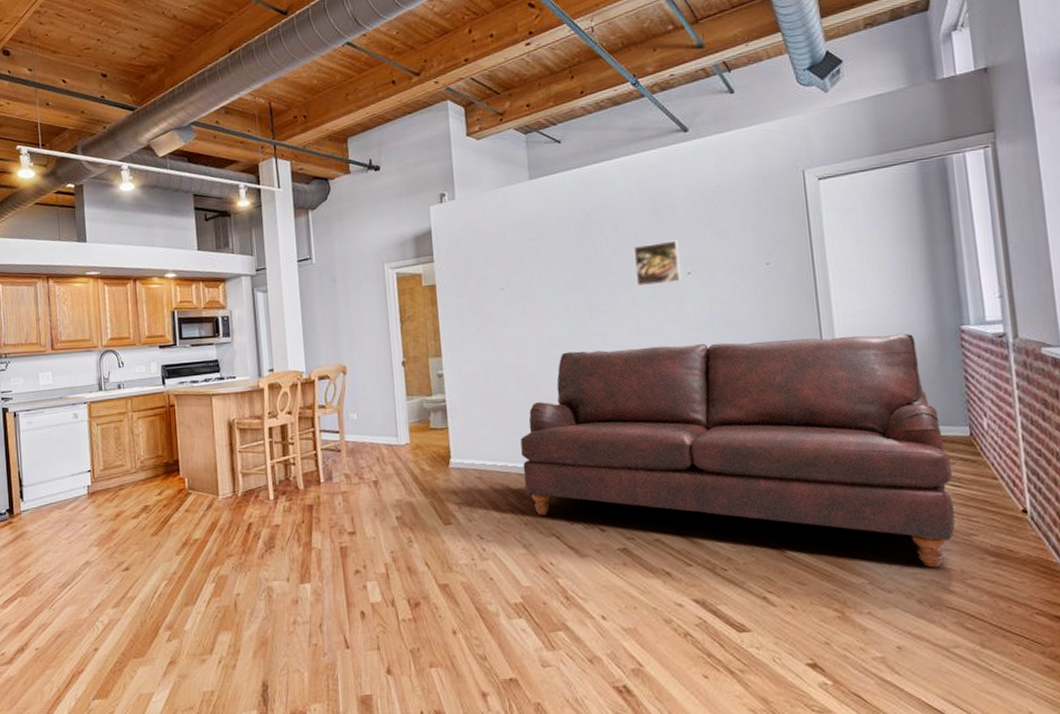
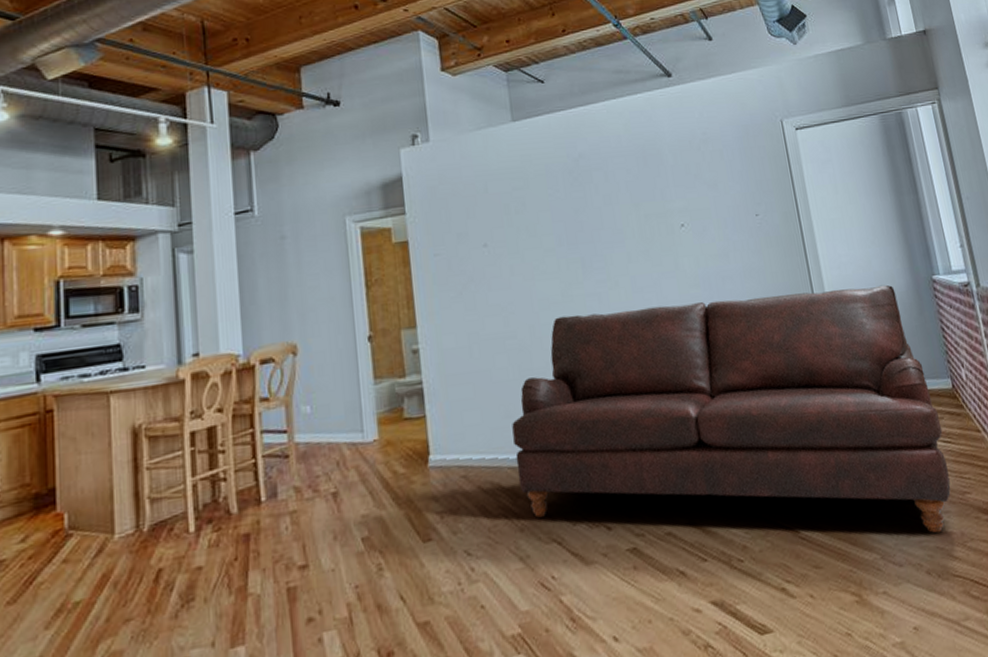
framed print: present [633,240,681,287] -> none [624,190,675,241]

